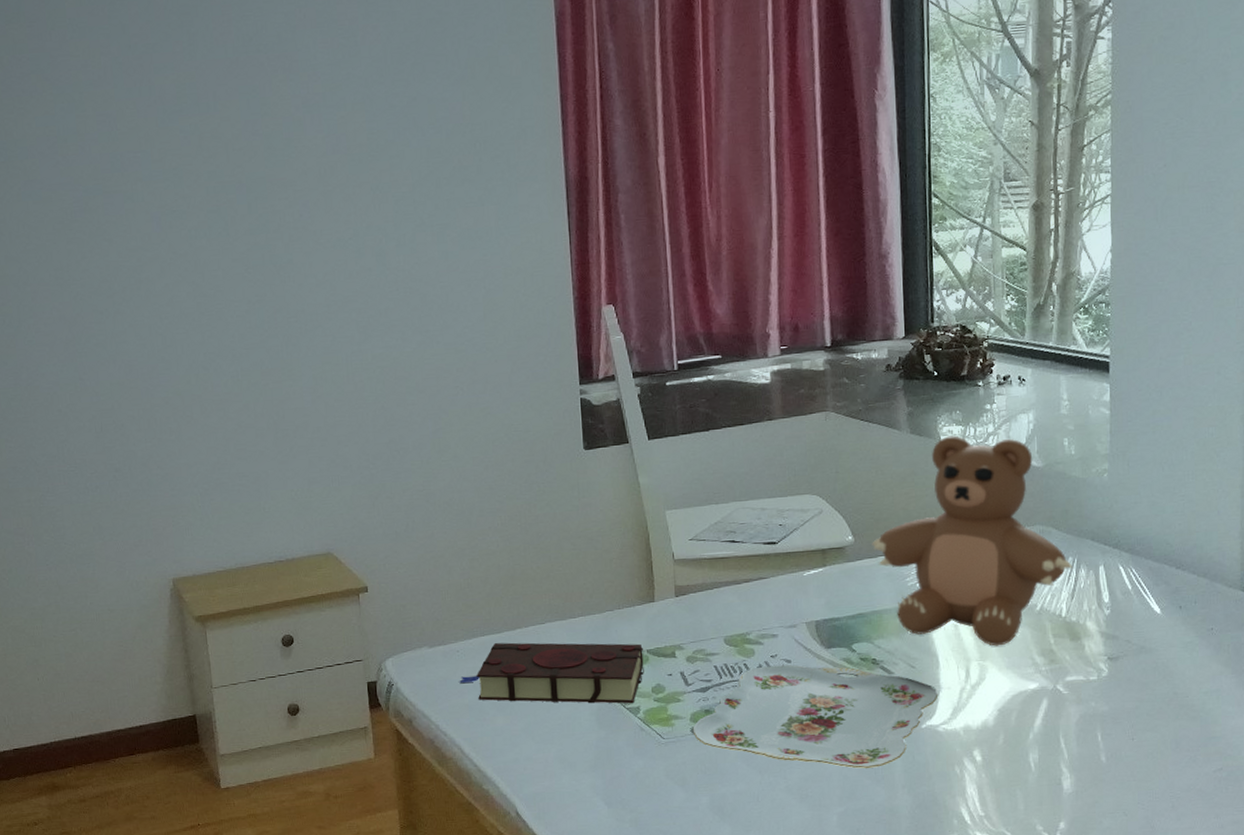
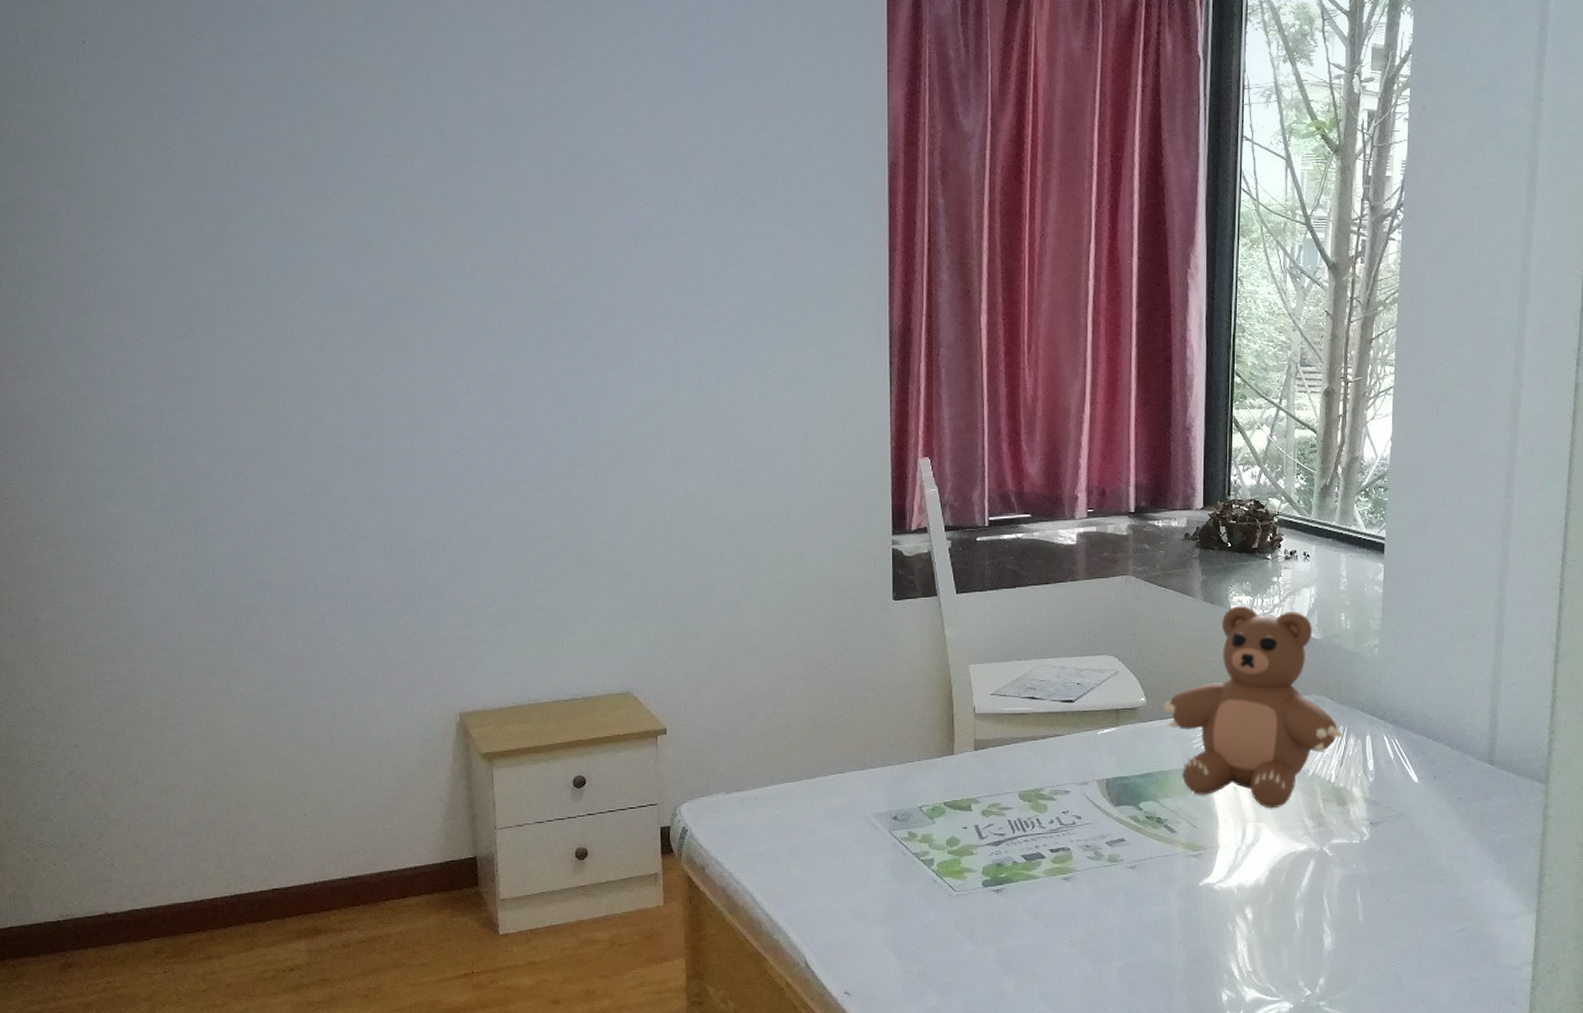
book: present [459,642,644,704] -> none [755,791,941,856]
serving tray: present [692,664,939,768] -> none [984,821,1216,924]

